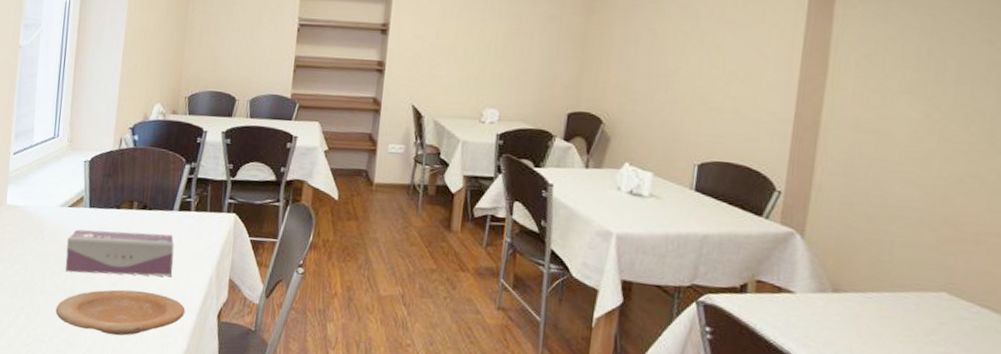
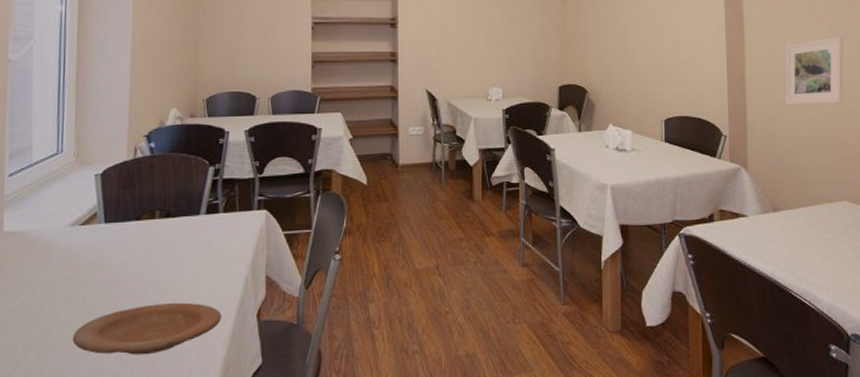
tissue box: present [65,229,175,277] -> none [80,240,205,295]
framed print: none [874,77,982,167] -> present [785,36,844,105]

